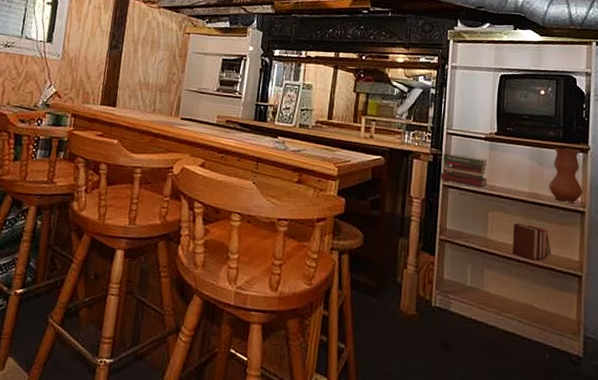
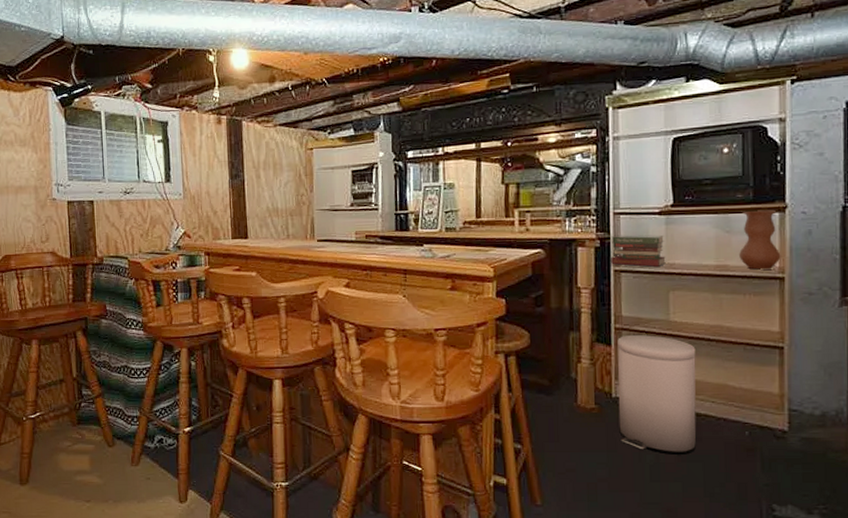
pedal bin: none [435,247,508,371] -> present [618,334,697,455]
books: present [513,223,551,261] -> none [700,299,746,337]

